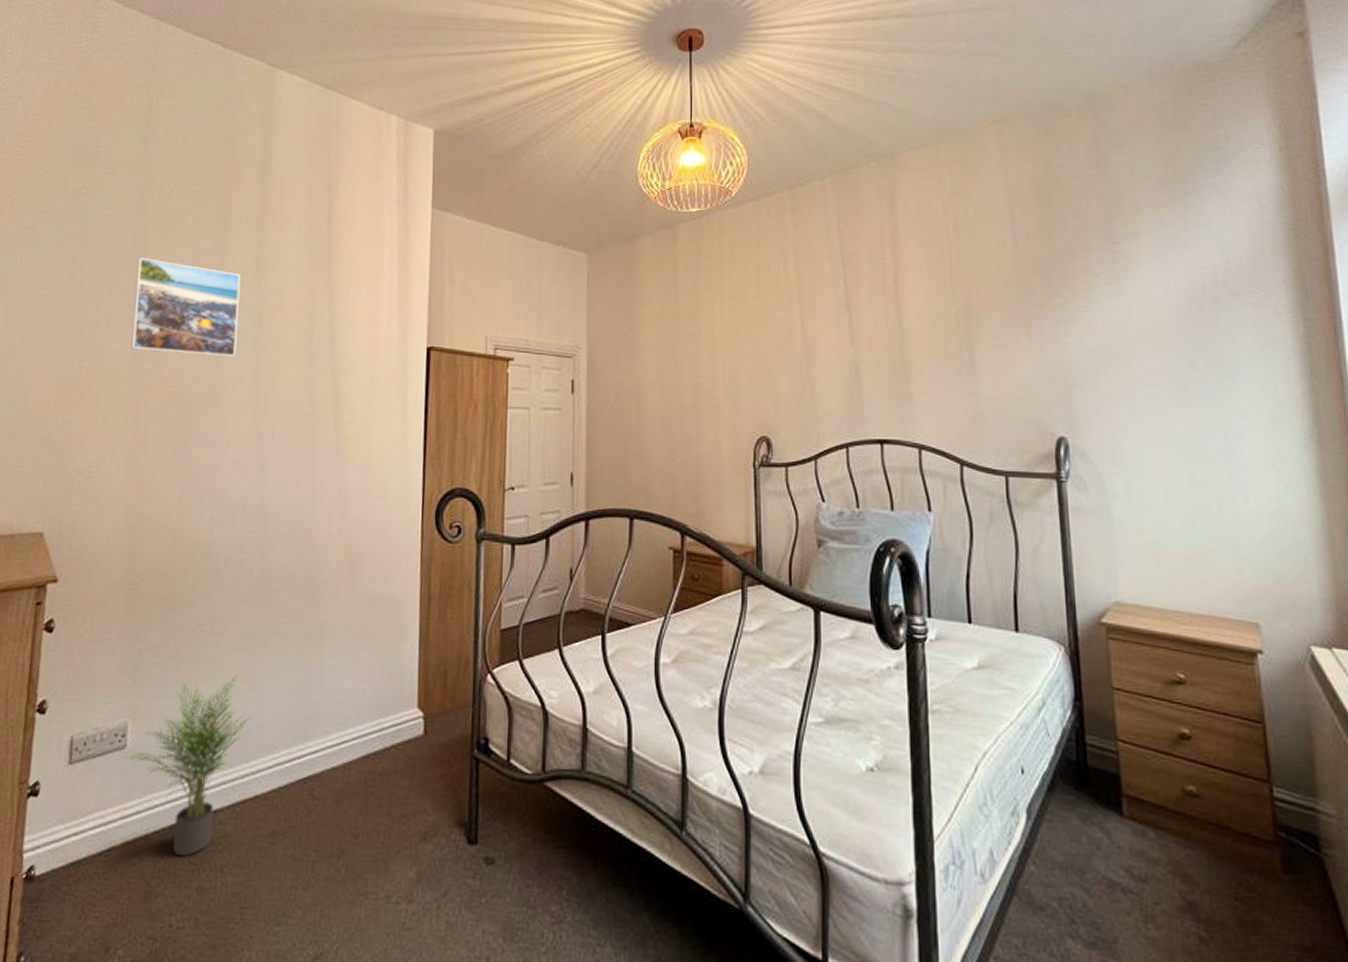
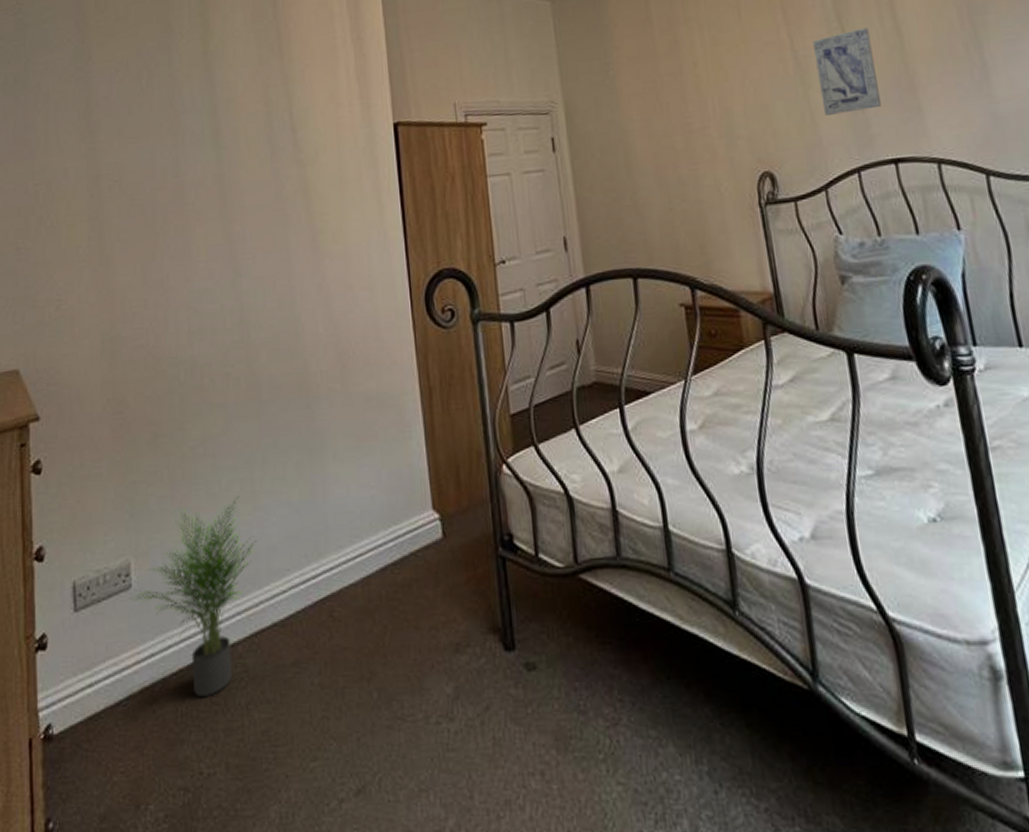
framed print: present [130,257,241,357] -> none [81,68,195,166]
wall art: none [822,317,877,393] -> present [813,27,882,116]

